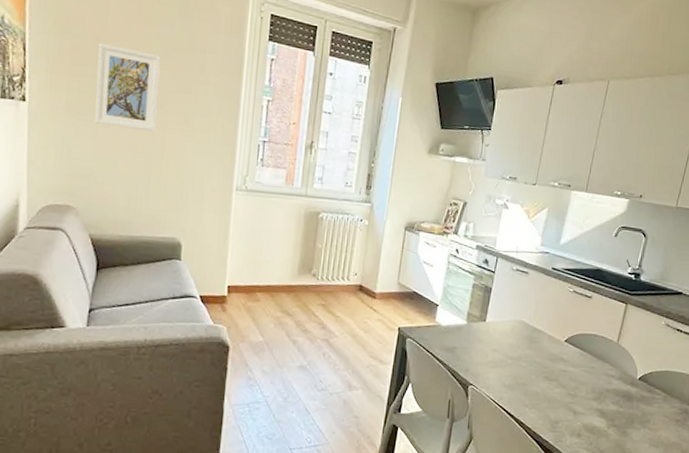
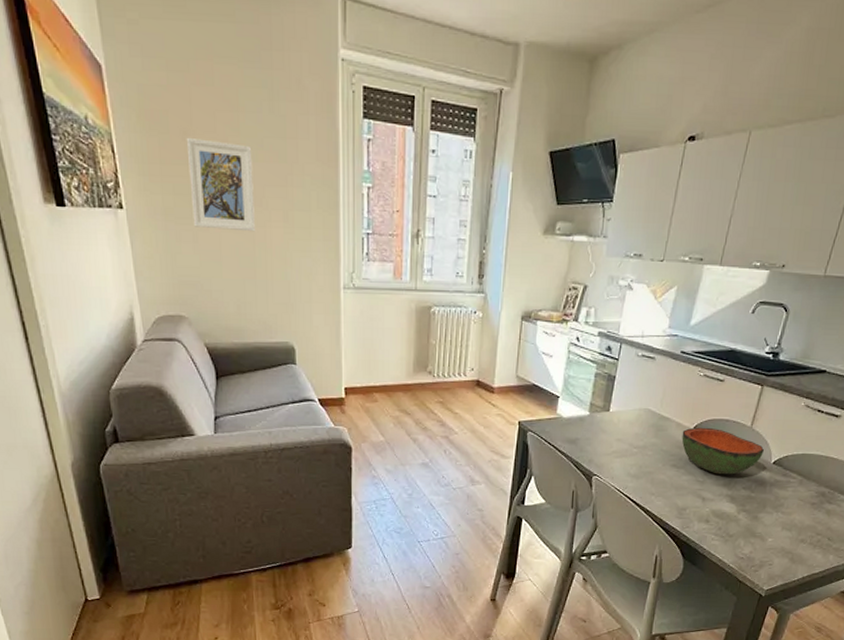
bowl: none [553,341,630,389] -> present [681,427,764,475]

